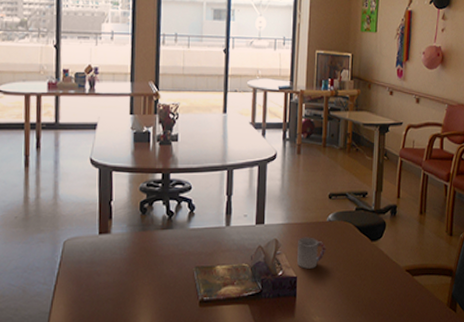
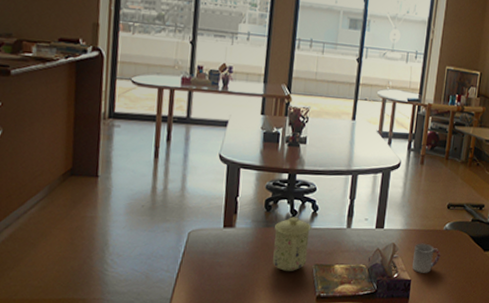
mug: none [152,218,189,276] -> present [273,217,312,271]

